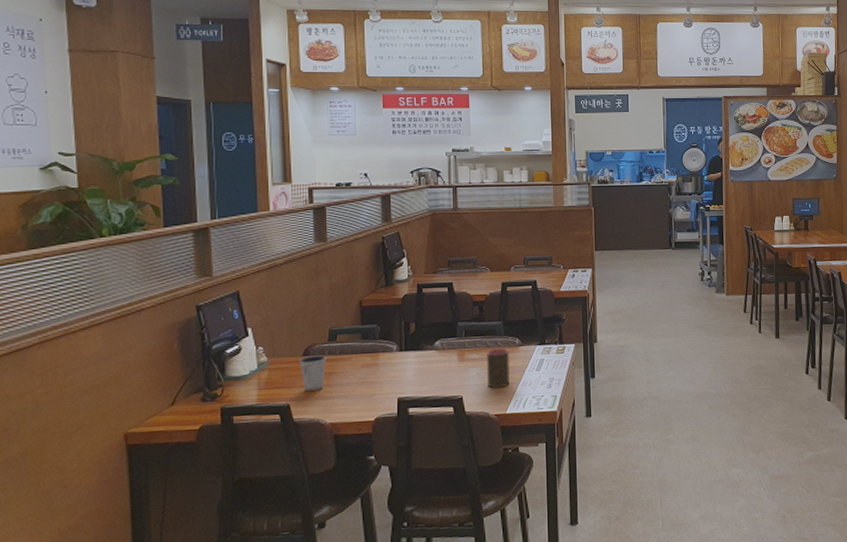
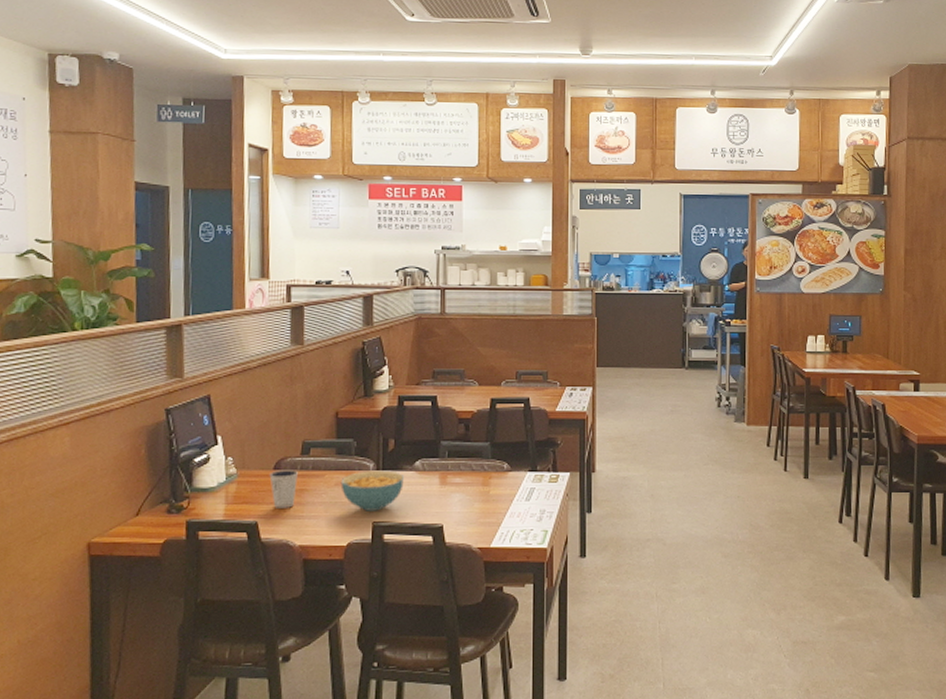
cereal bowl: none [366,351,425,389] -> present [340,470,404,511]
cup: present [487,348,510,389] -> none [471,472,496,518]

